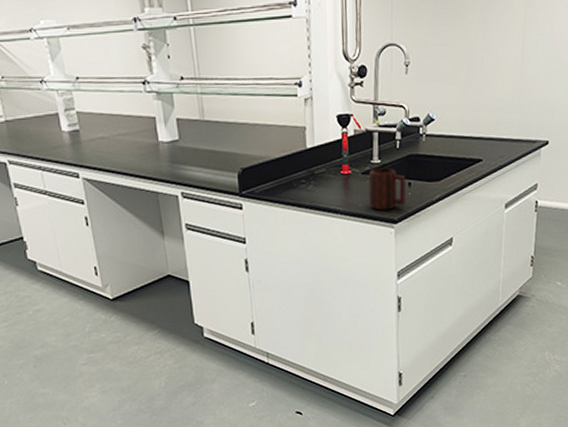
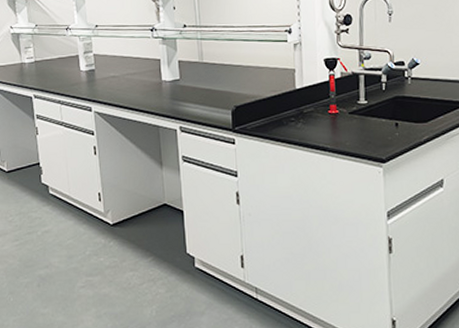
mug: present [368,167,406,211] -> none [355,108,394,149]

